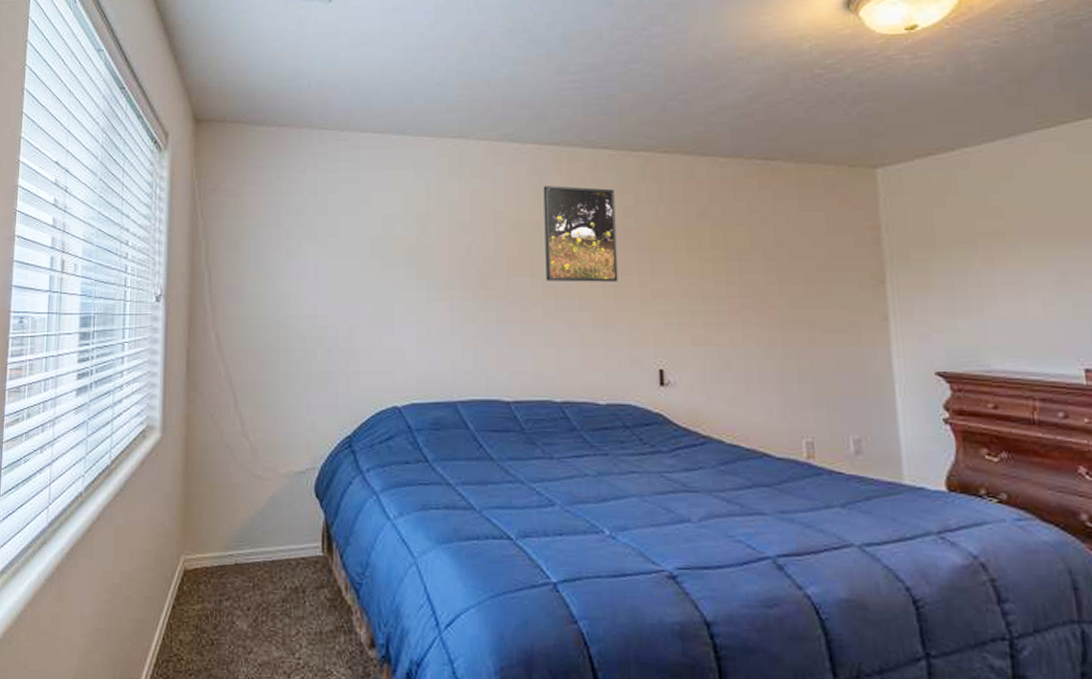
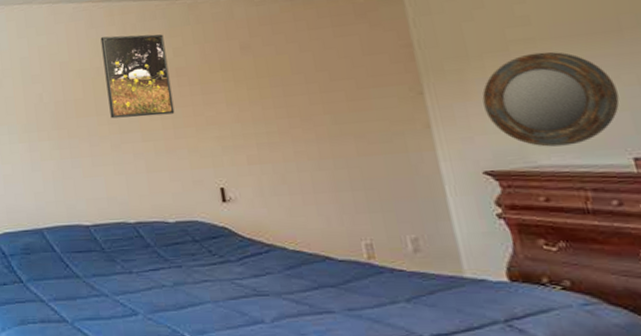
home mirror: none [944,248,1079,351] -> present [482,51,620,147]

